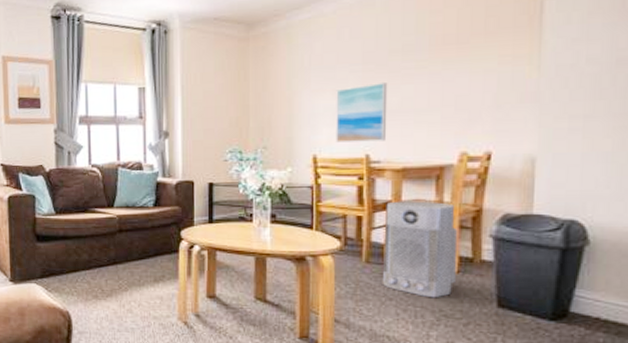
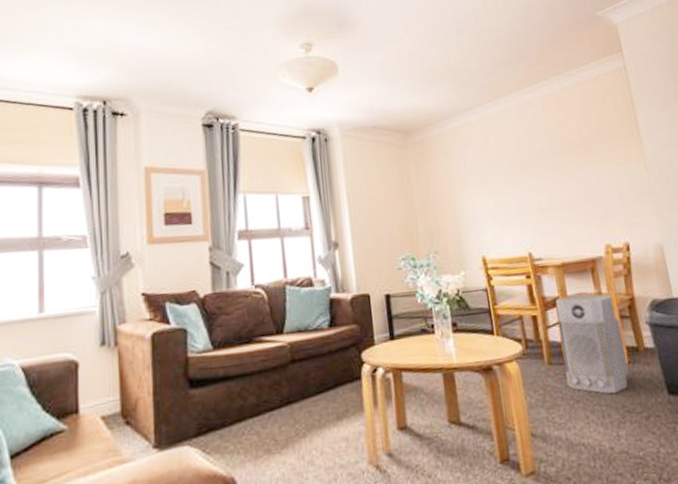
wall art: present [336,83,388,143] -> none [492,184,542,243]

